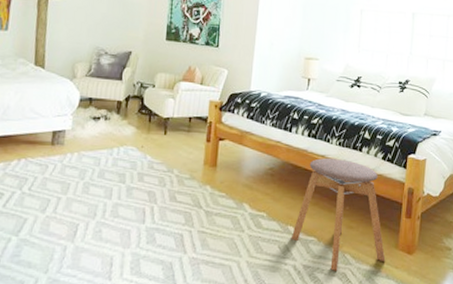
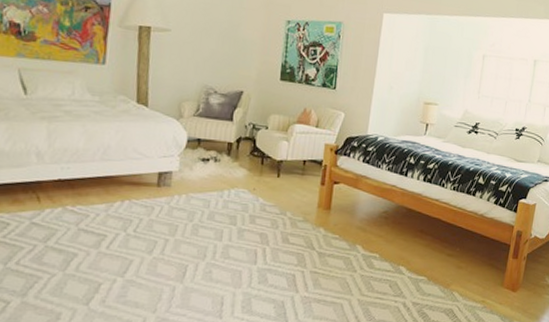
stool: present [290,158,386,271] -> none [401,202,491,307]

